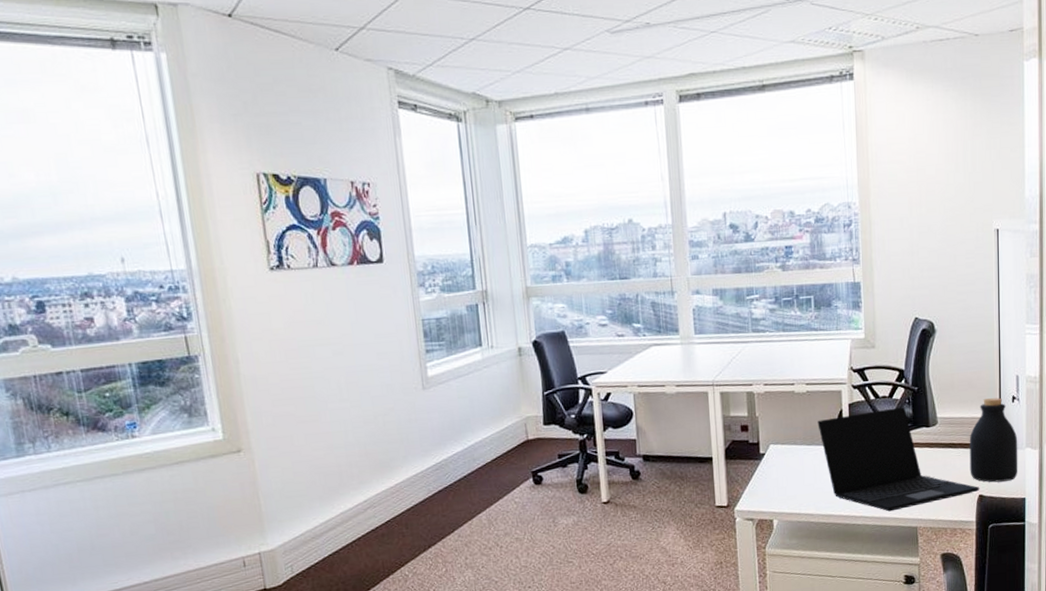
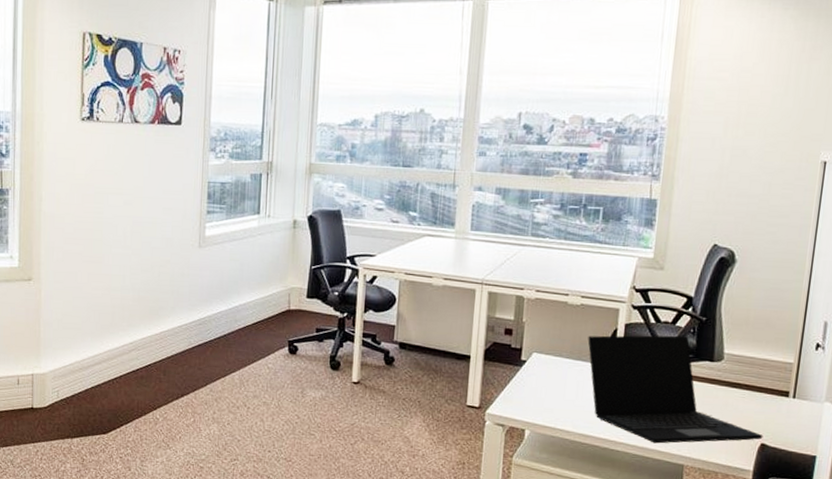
bottle: present [969,398,1018,483] -> none [753,341,817,435]

